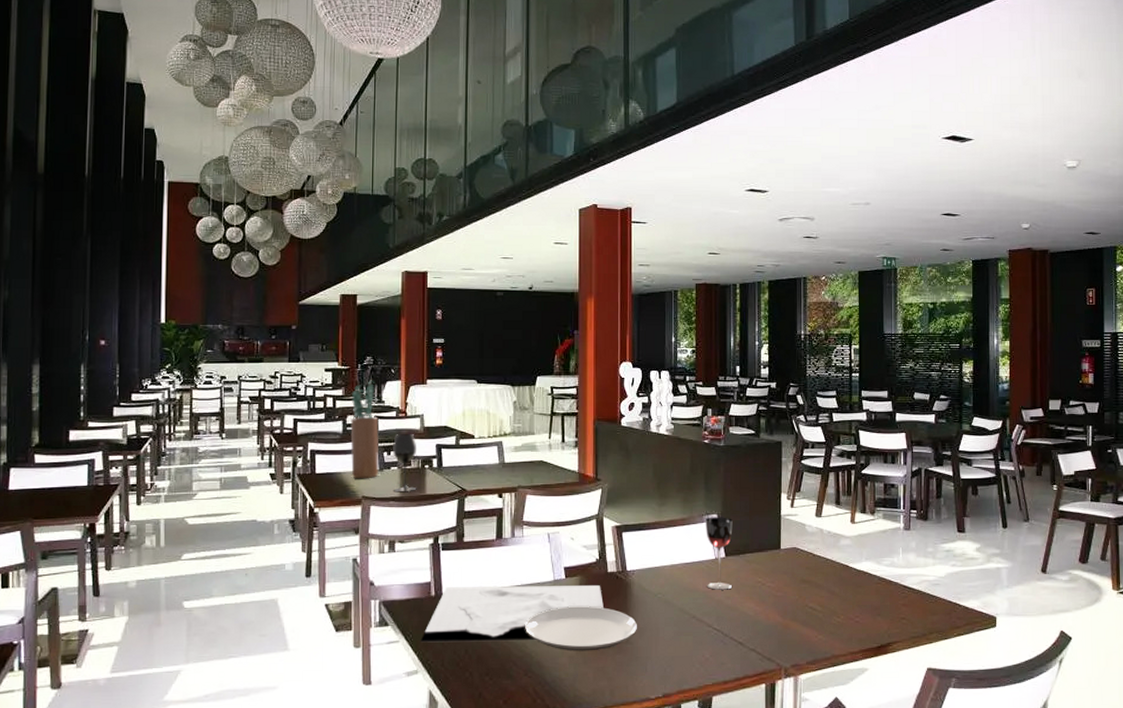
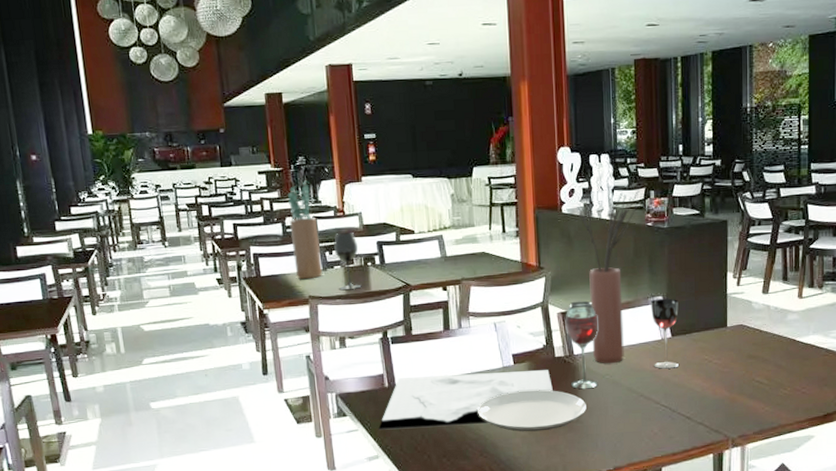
wineglass: none [619,515,652,608] -> present [565,300,598,389]
vase: none [638,399,697,581] -> present [579,183,639,363]

